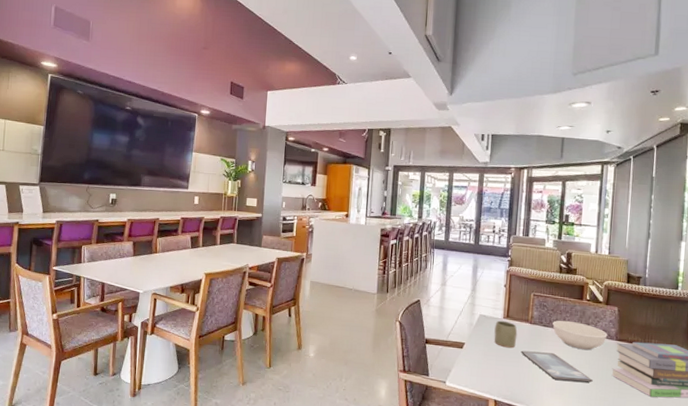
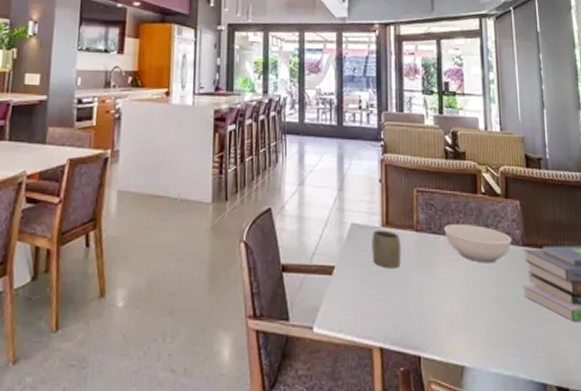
tablet: present [520,350,593,383] -> none [408,271,502,309]

